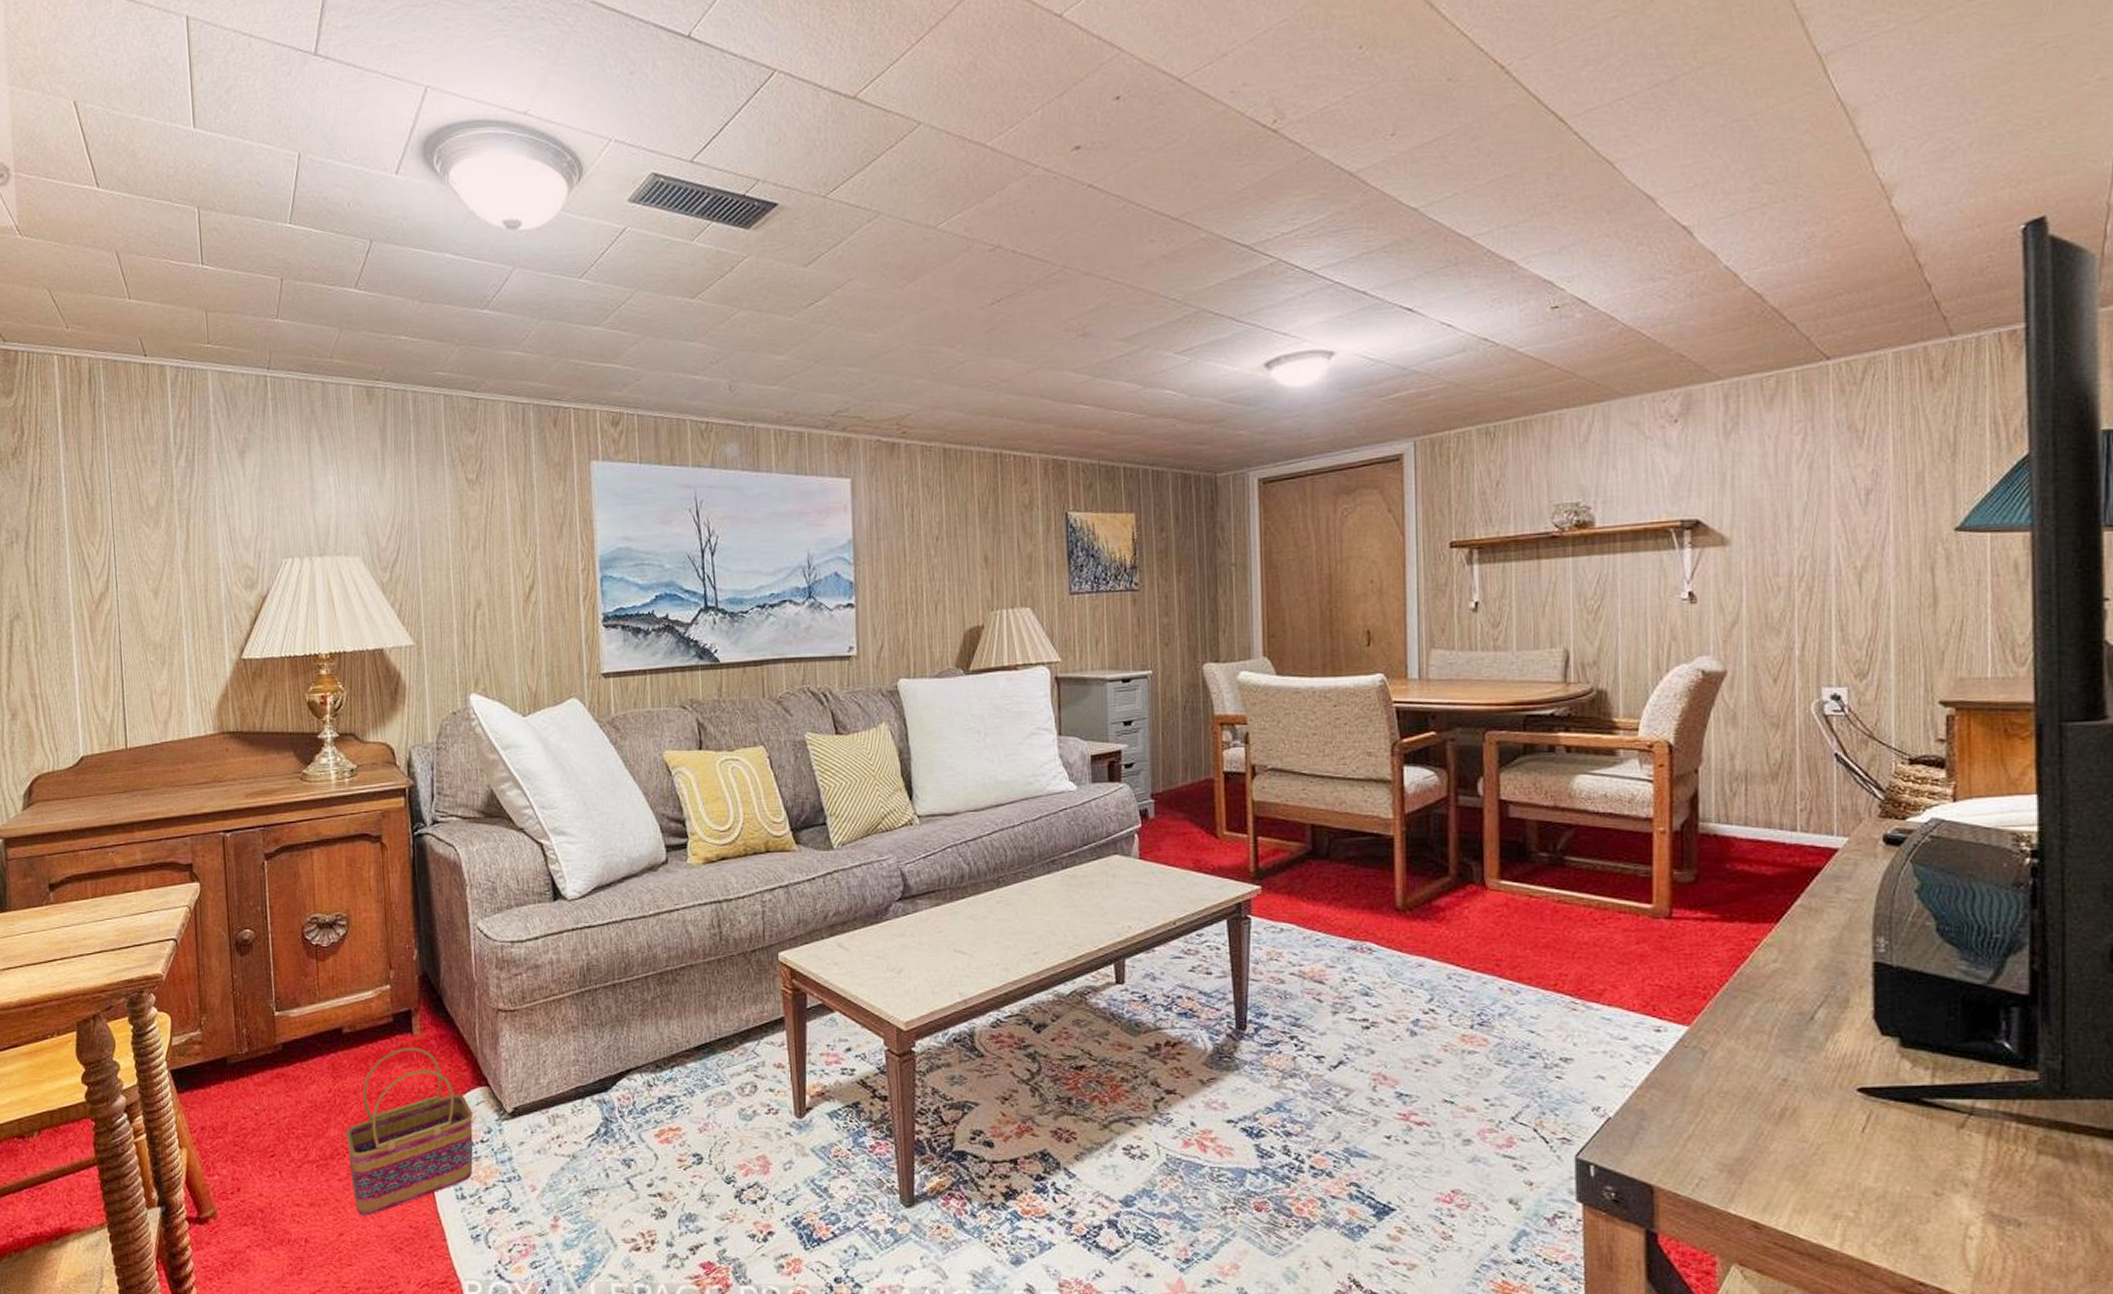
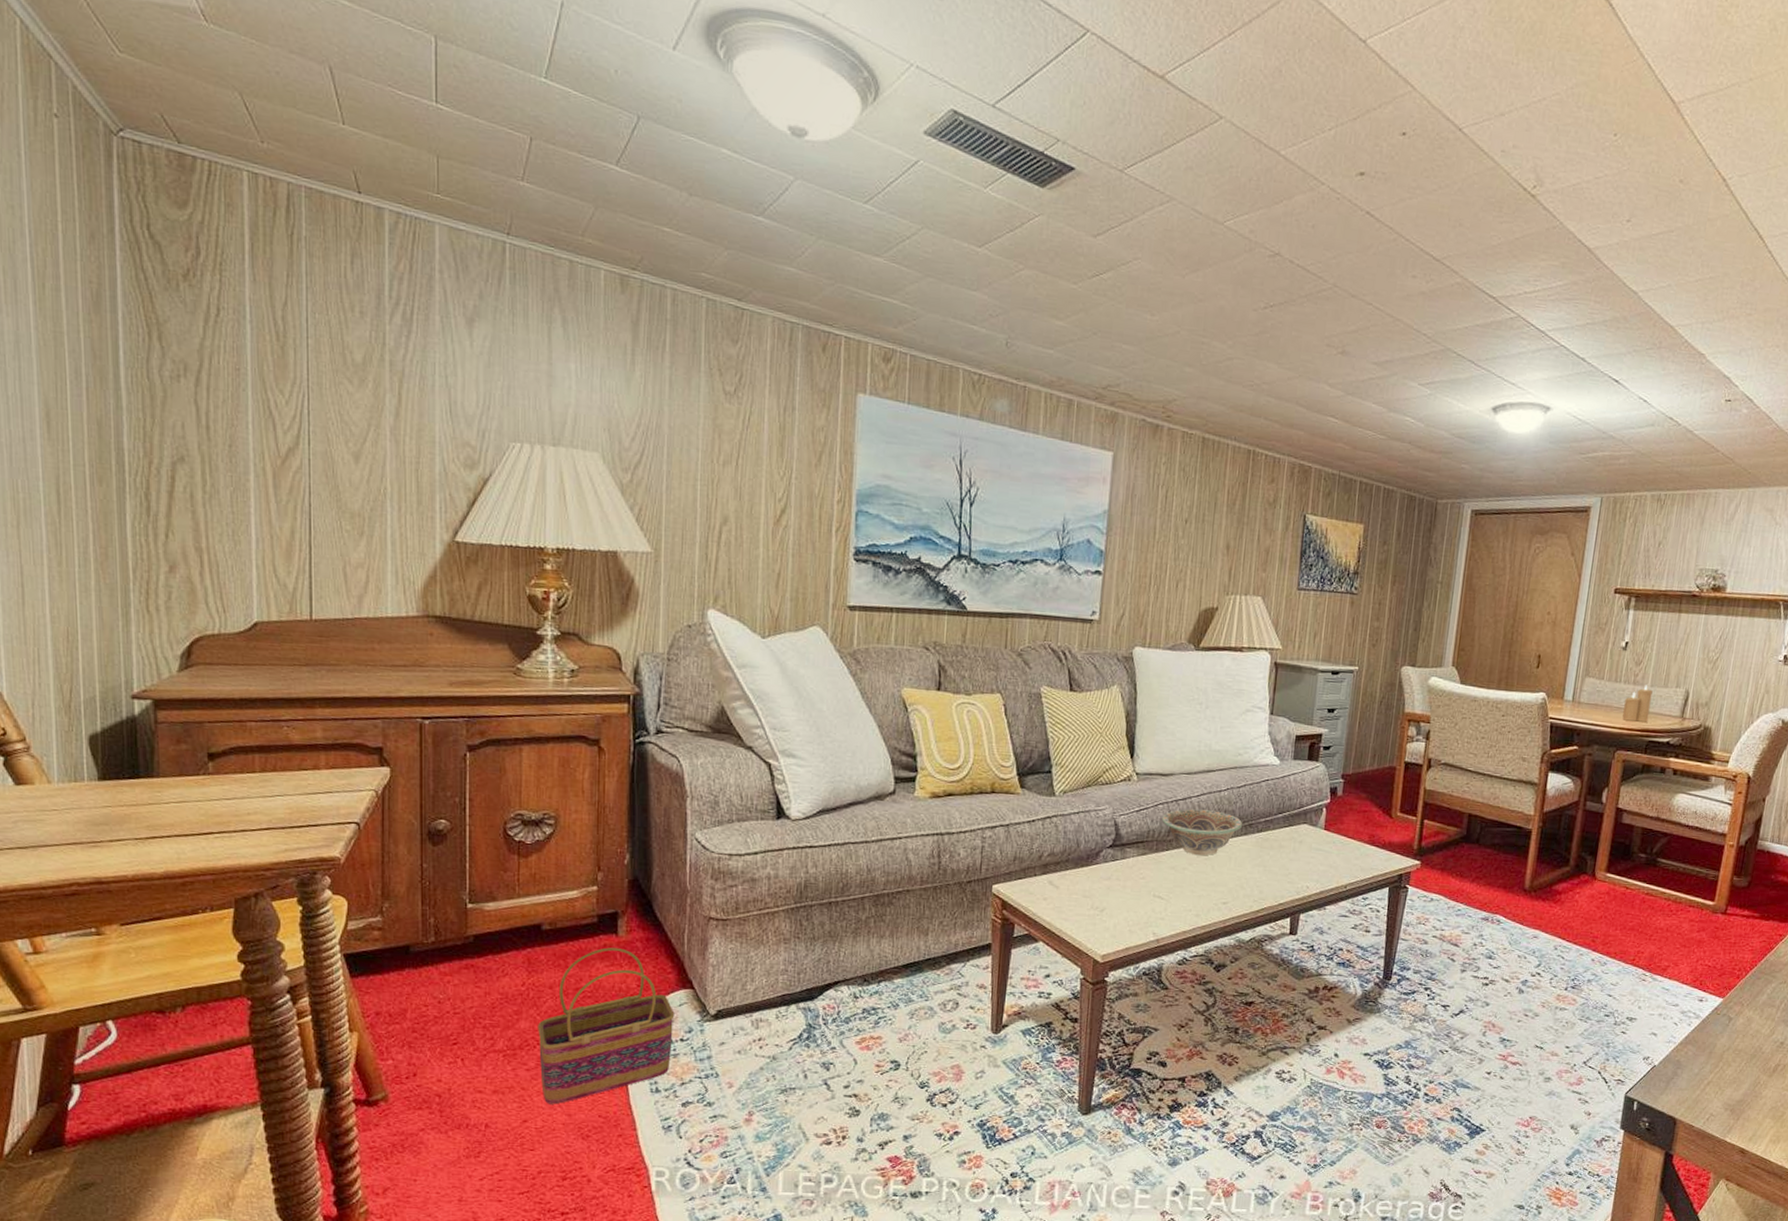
decorative bowl: none [952,849,1045,902] -> present [1162,809,1243,856]
candle: none [1486,649,1521,694] -> present [1622,685,1653,722]

